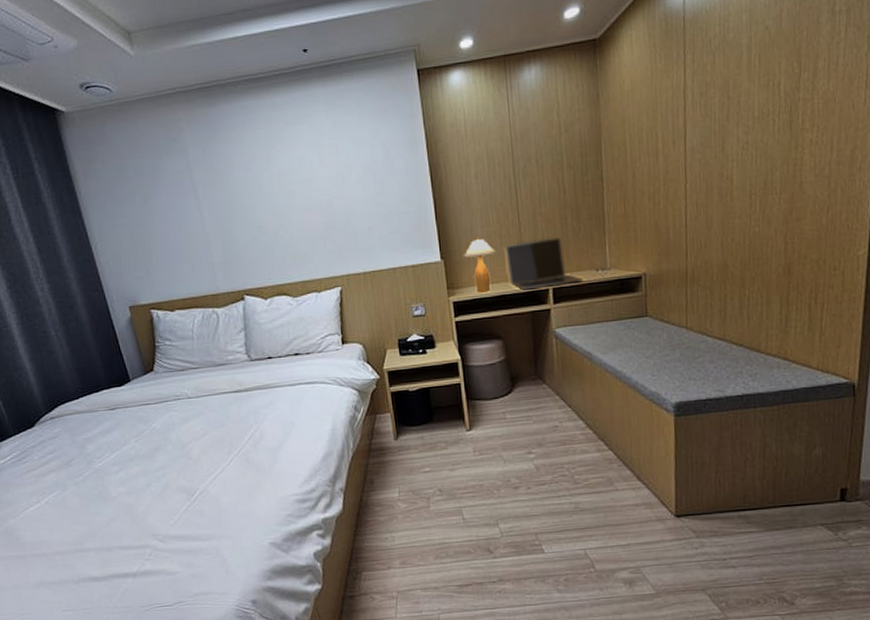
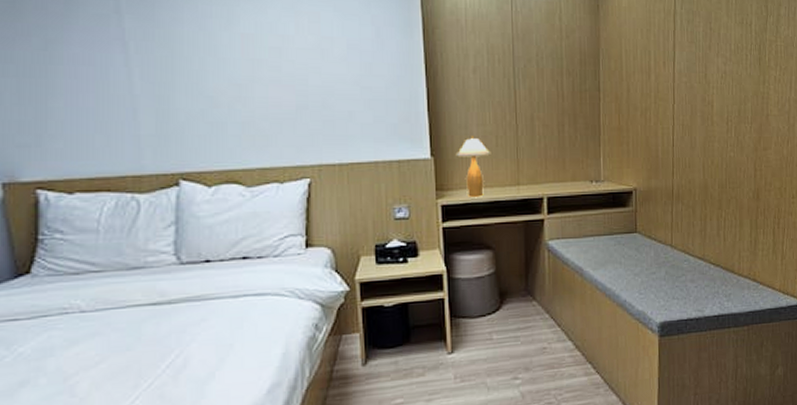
laptop: present [505,237,583,290] -> none [501,144,577,197]

